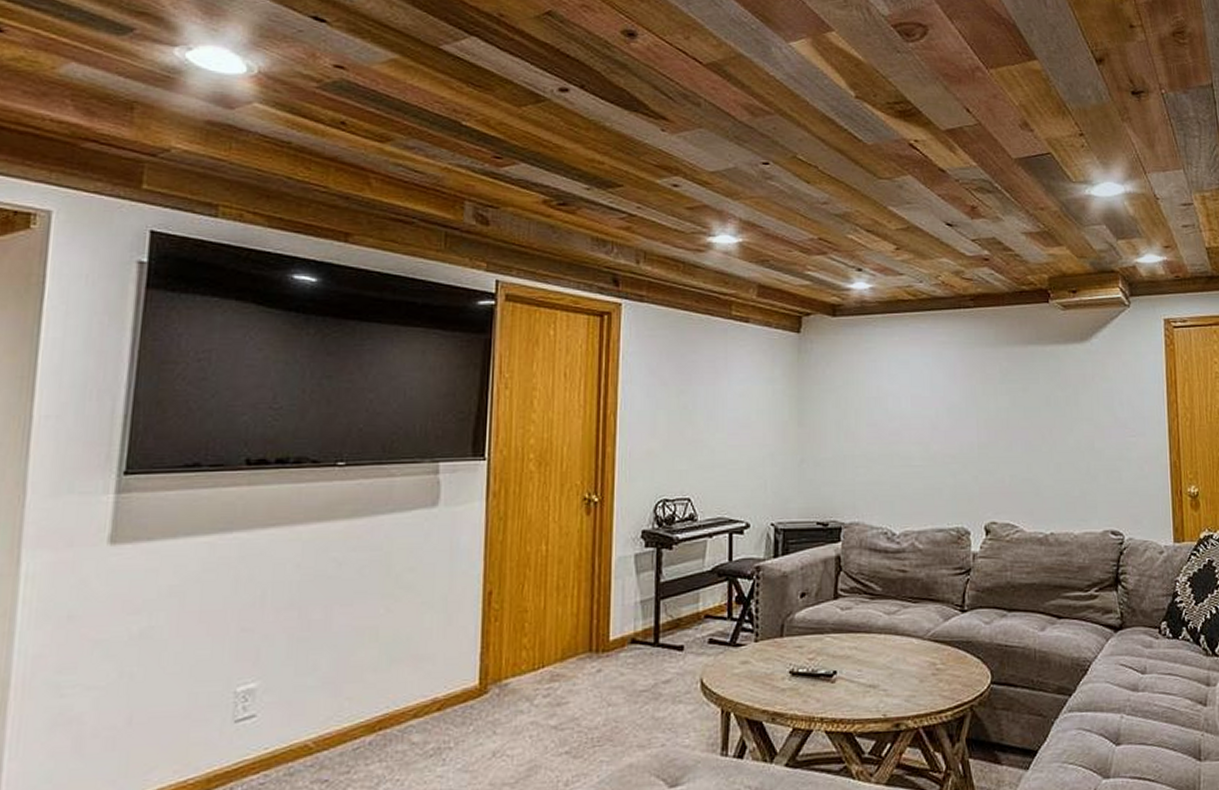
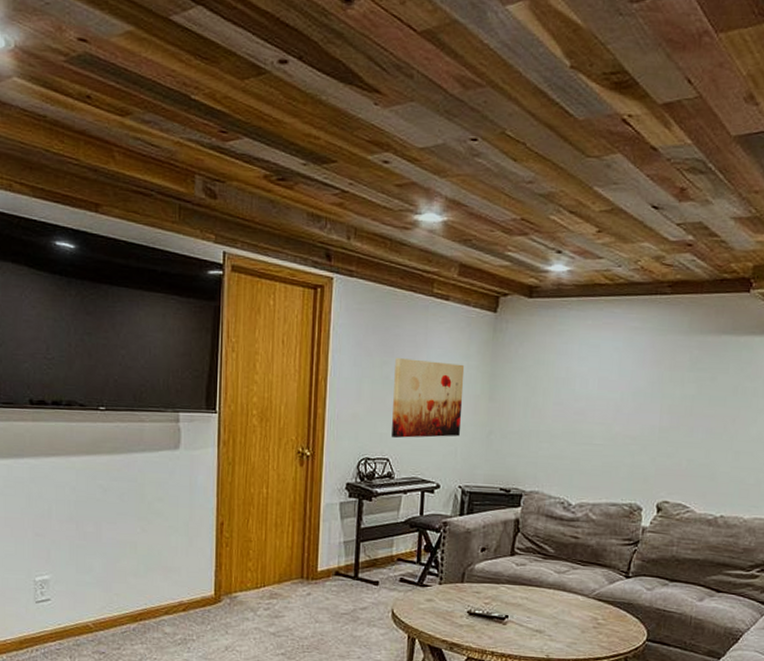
wall art: none [693,386,770,475] -> present [392,358,465,439]

